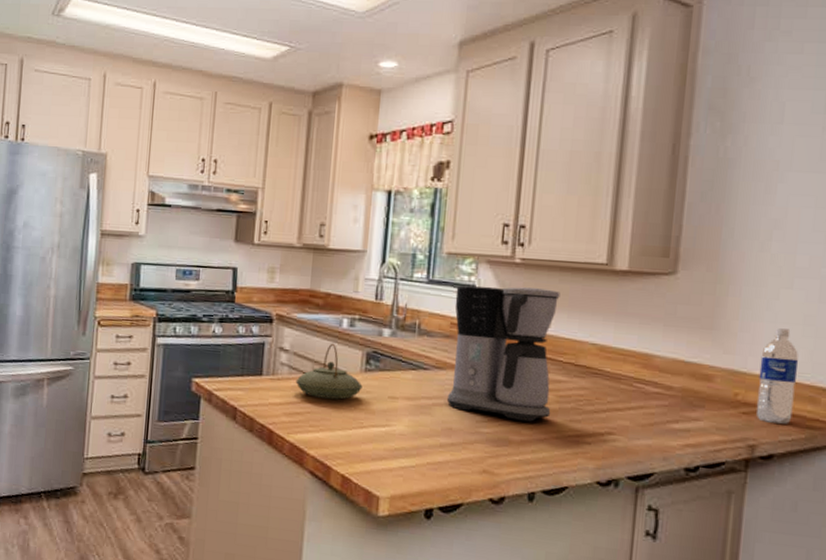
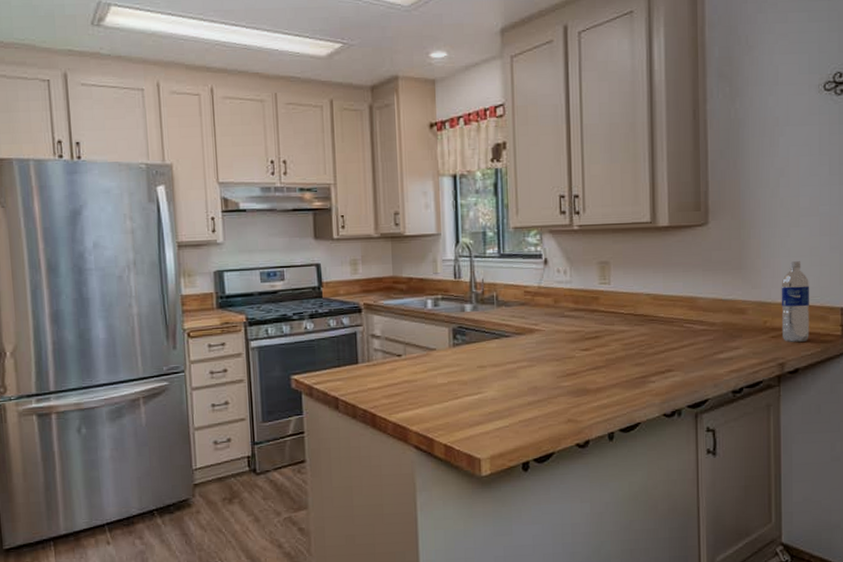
teapot: present [295,343,363,400] -> none [390,324,453,377]
coffee maker: present [446,286,560,422] -> none [525,250,619,371]

